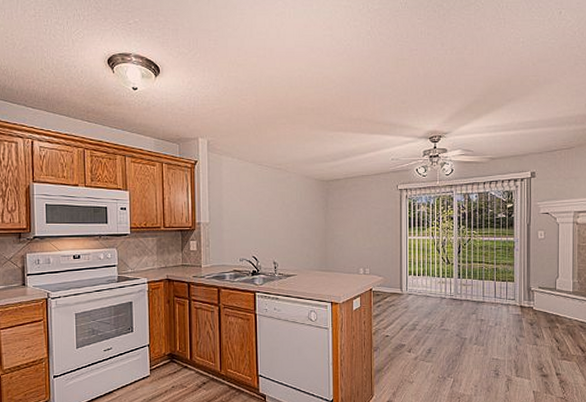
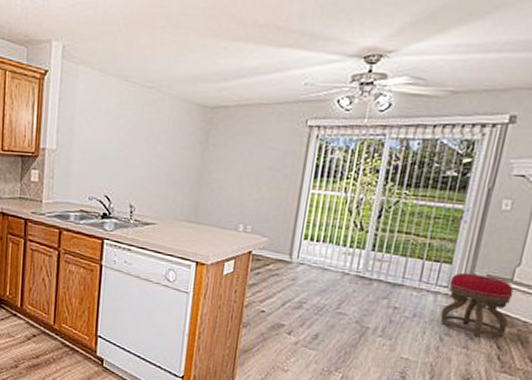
stool: none [514,287,559,335] -> present [440,272,514,337]

